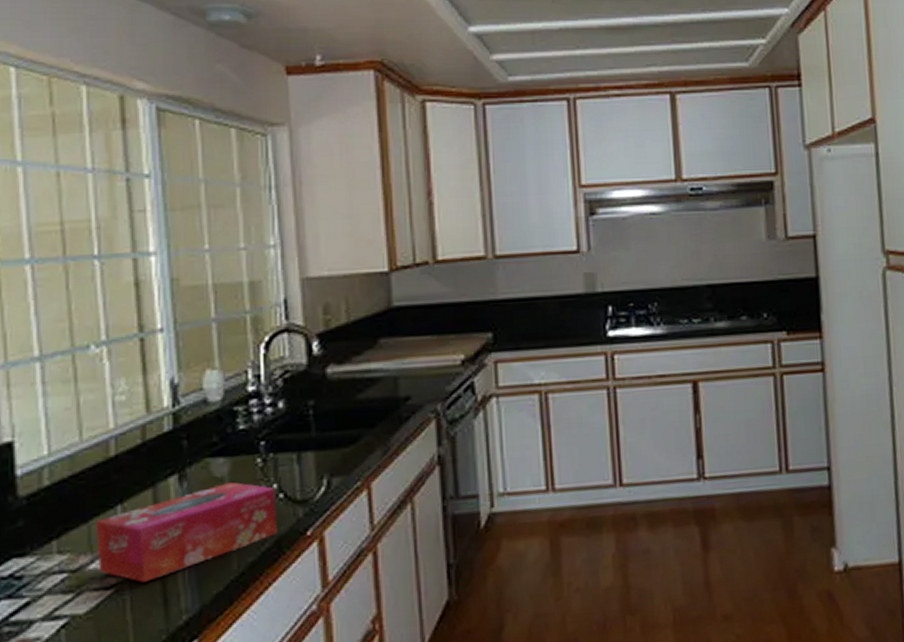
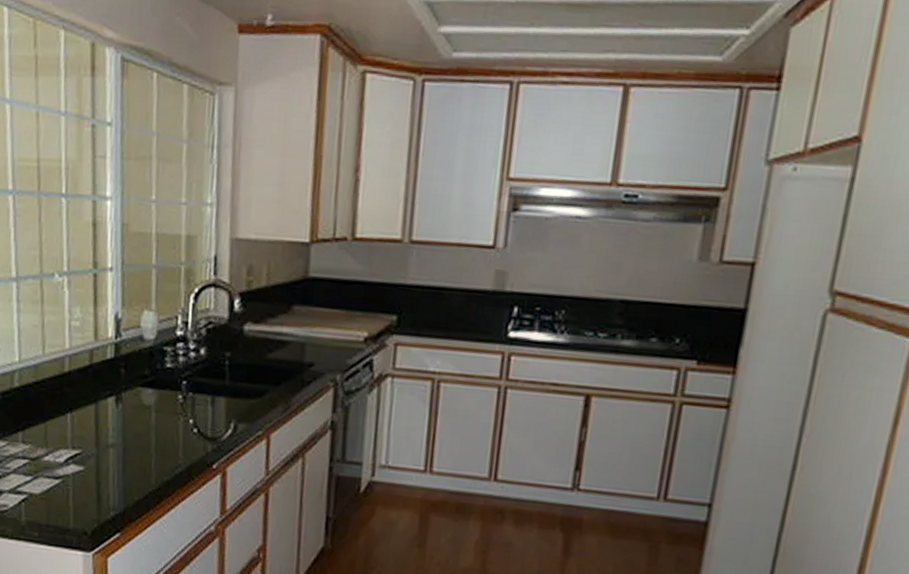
tissue box: present [96,481,277,582] -> none [51,410,191,479]

